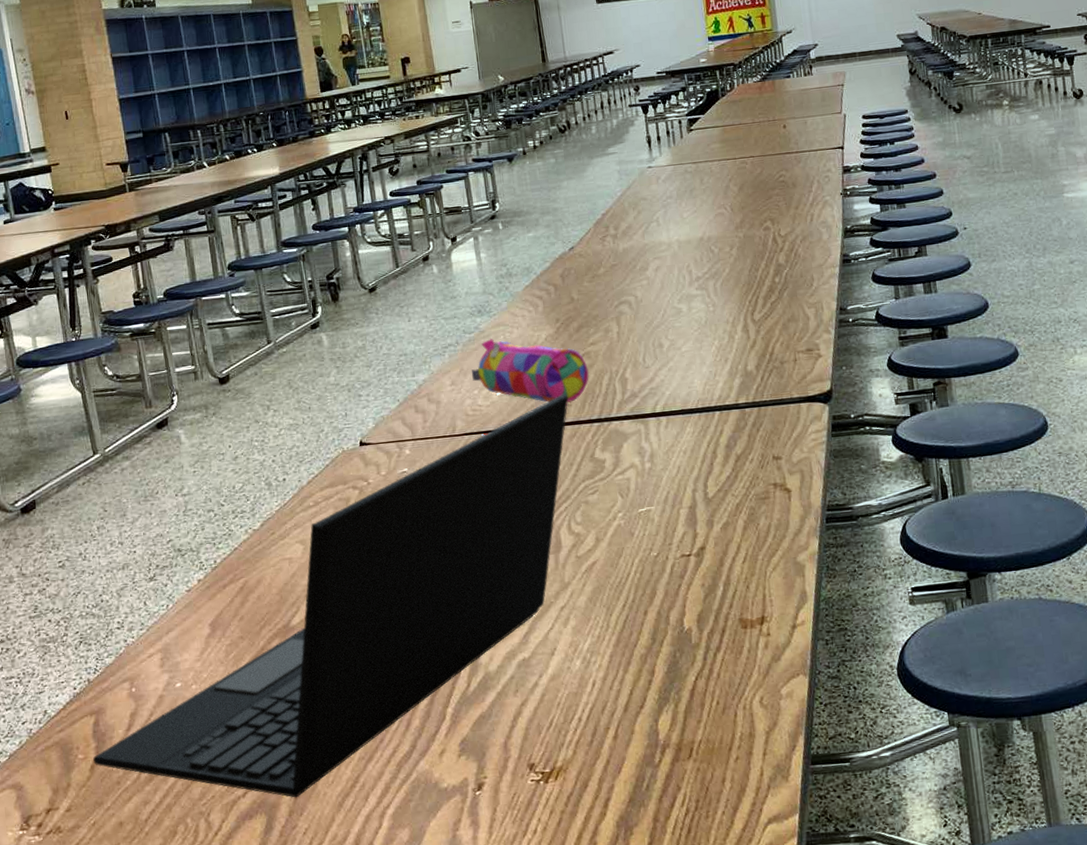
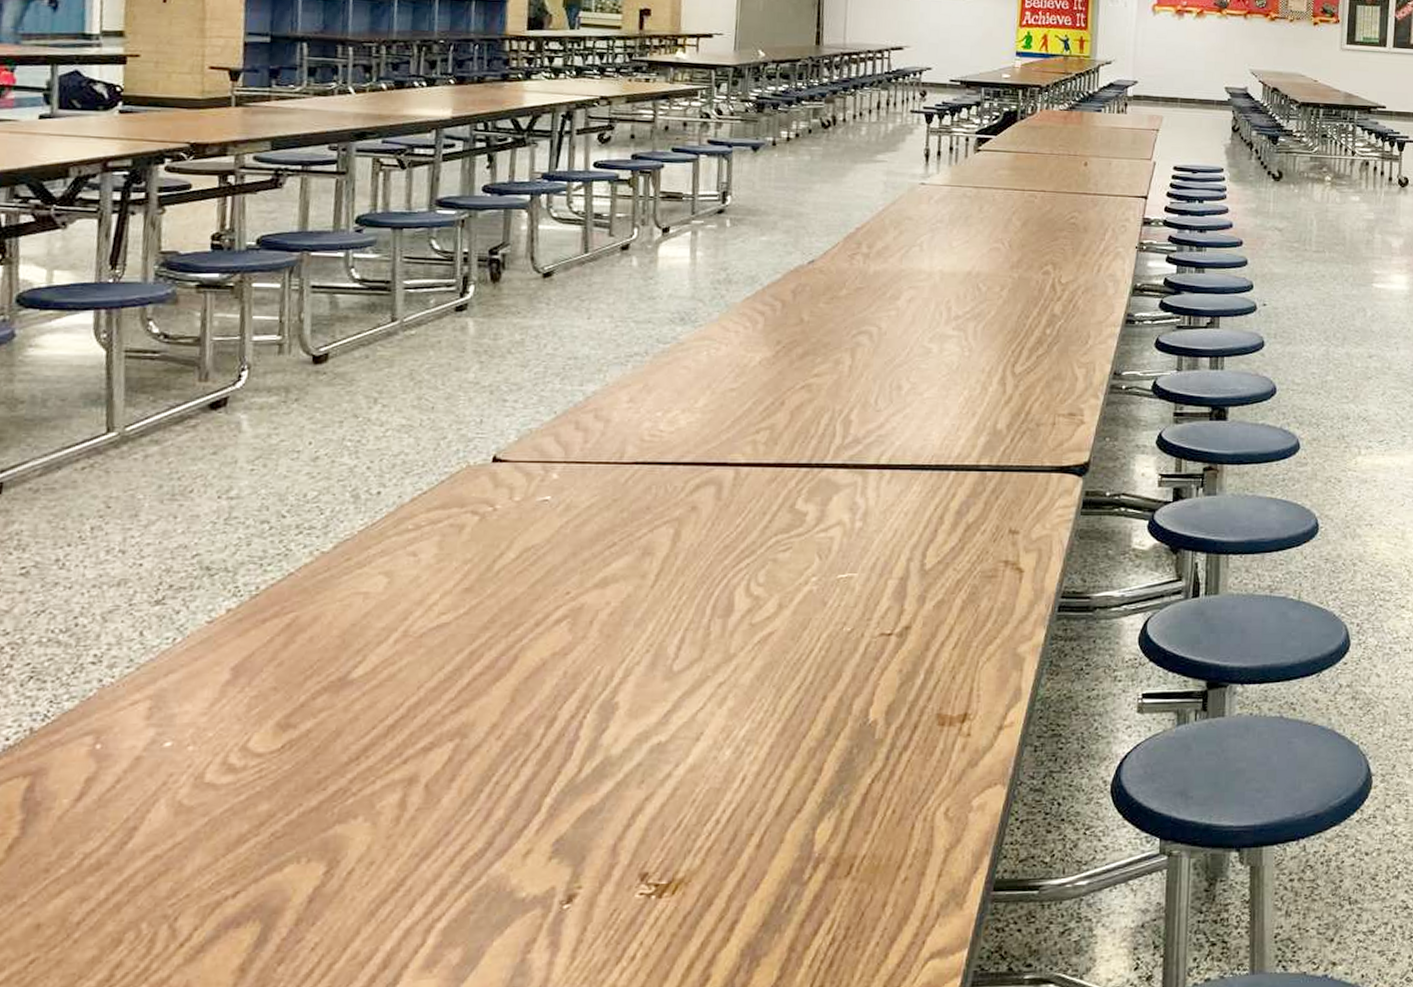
laptop: present [93,394,569,798] -> none [14,429,775,902]
pencil case: present [471,339,590,403] -> none [657,353,807,440]

